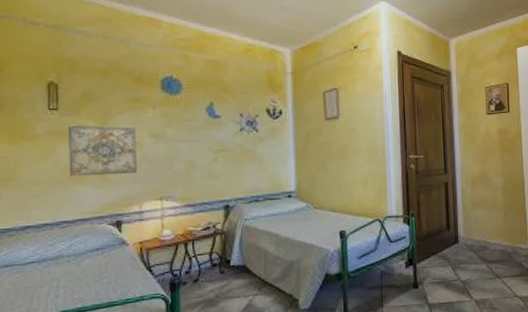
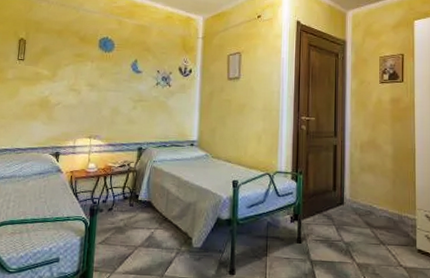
wall art: present [67,125,137,177] -> none [27,72,77,115]

